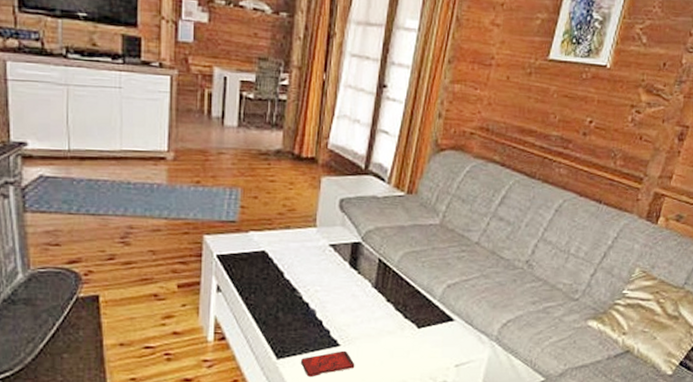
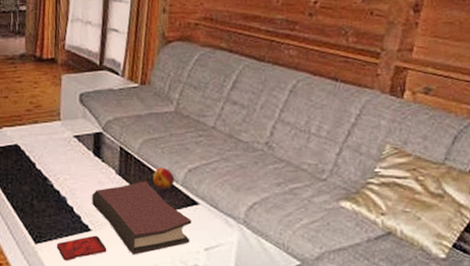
hardback book: none [343,295,445,371] -> present [92,181,192,255]
fruit: none [410,282,433,304] -> present [153,167,175,189]

